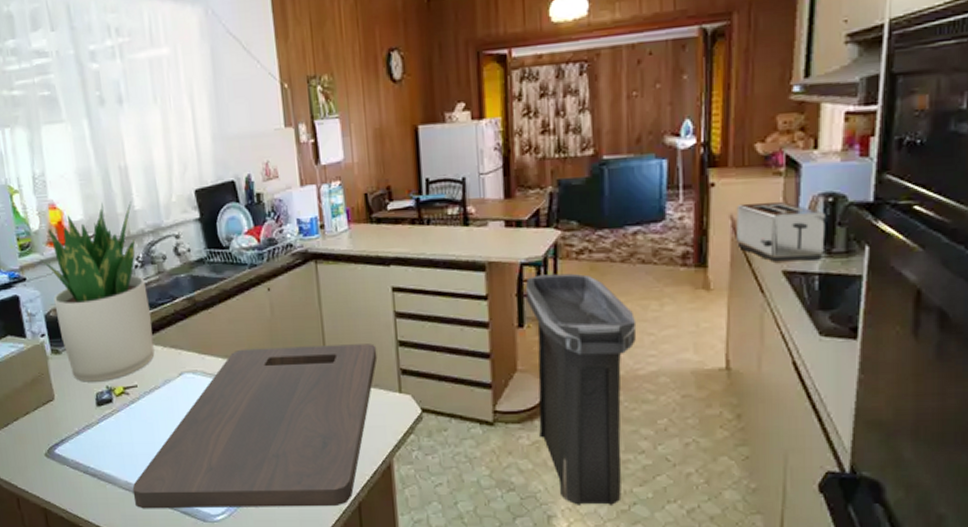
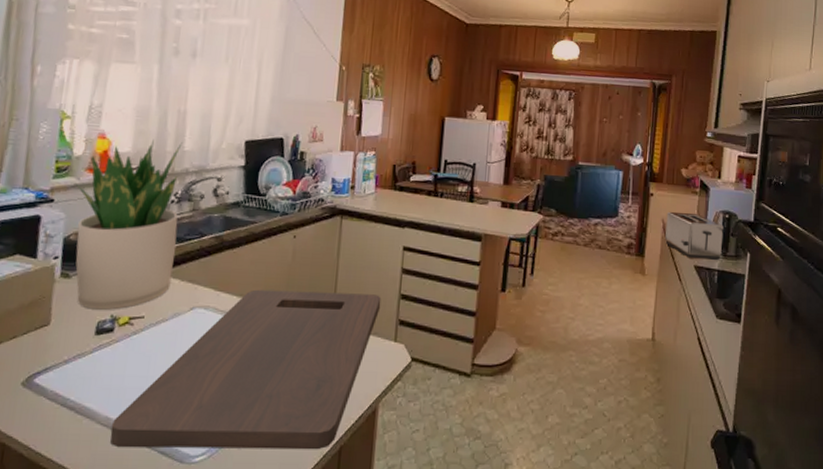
trash can: present [525,273,637,505] -> none [507,249,591,455]

